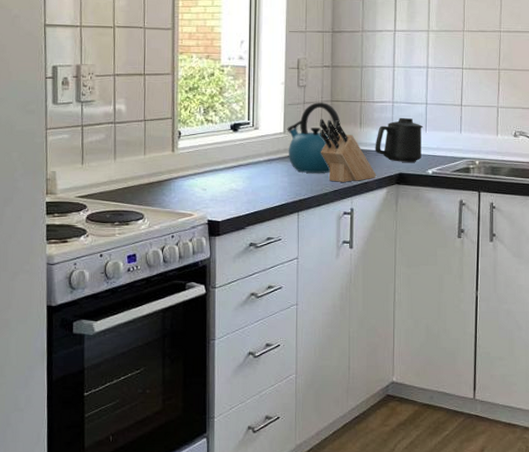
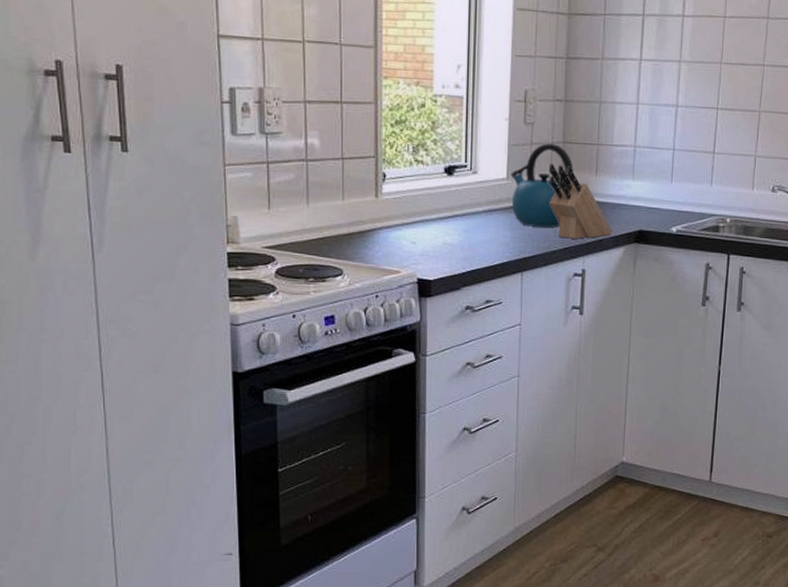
mug: present [375,117,424,162] -> none [612,164,669,218]

